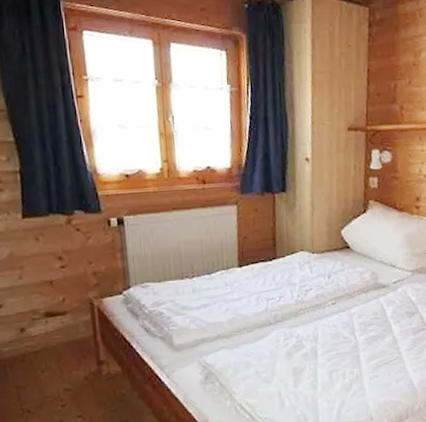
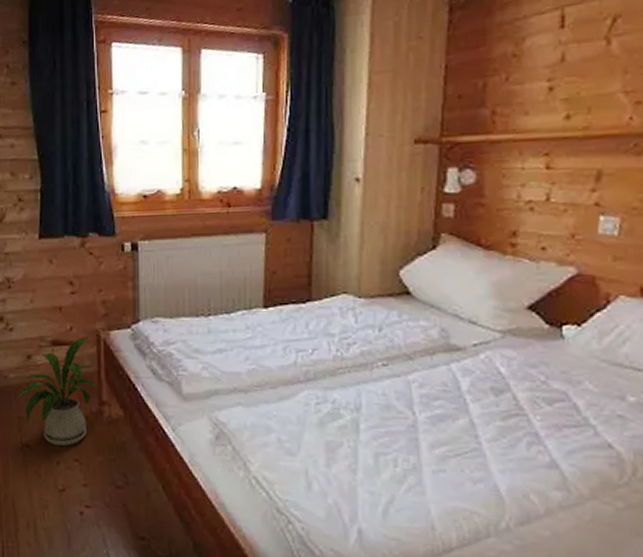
house plant: none [13,306,96,407] -> present [17,337,99,447]

